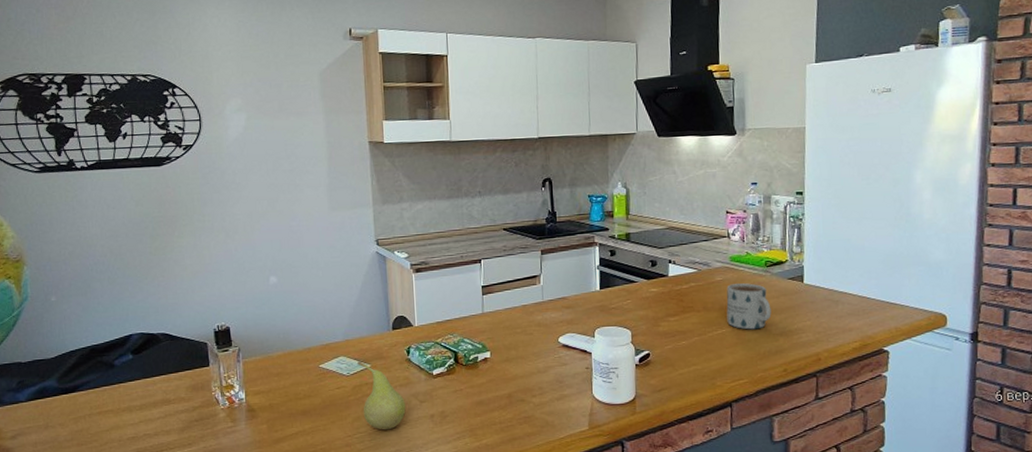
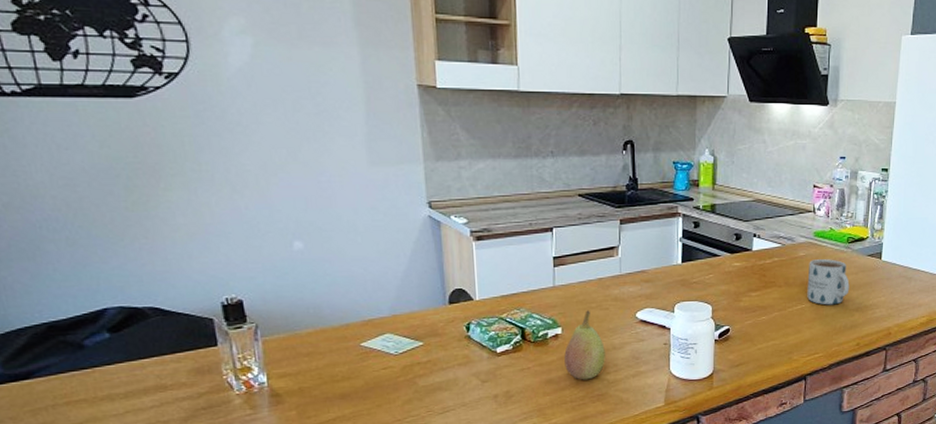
fruit: present [356,360,406,430] -> none [406,337,465,413]
fruit: none [493,335,531,403] -> present [564,310,605,380]

